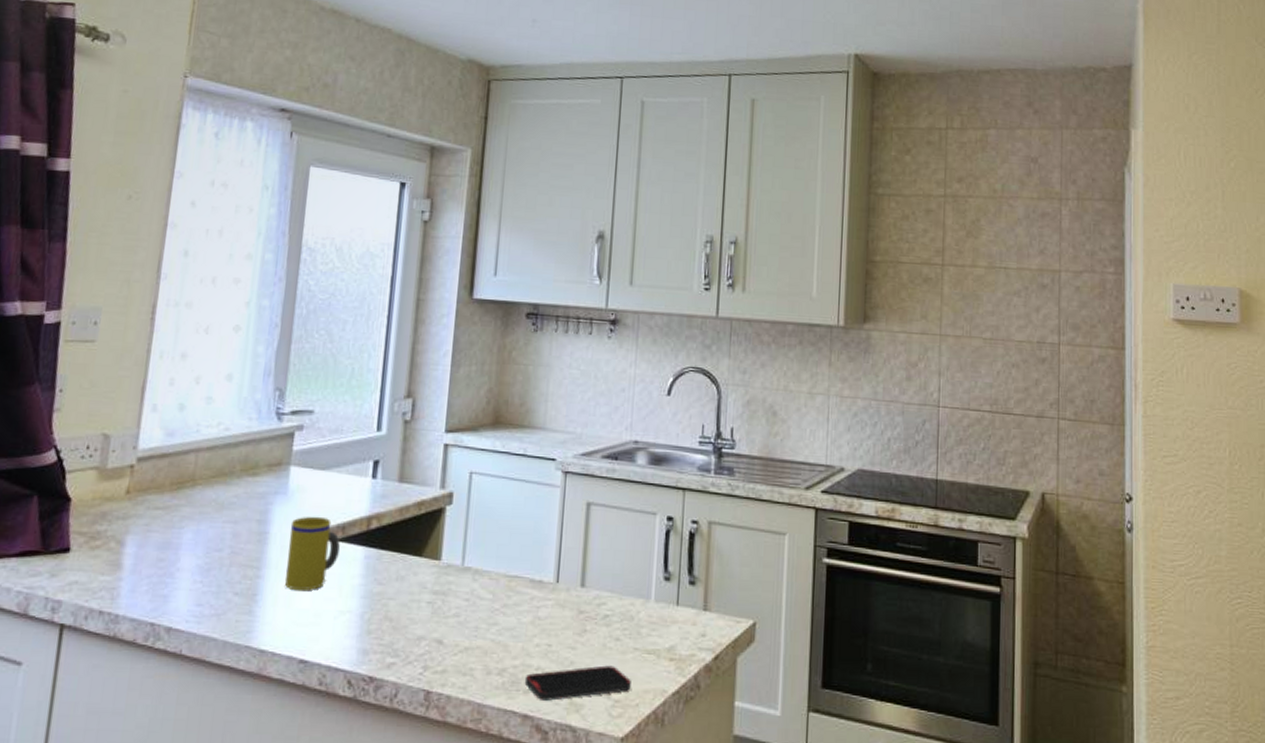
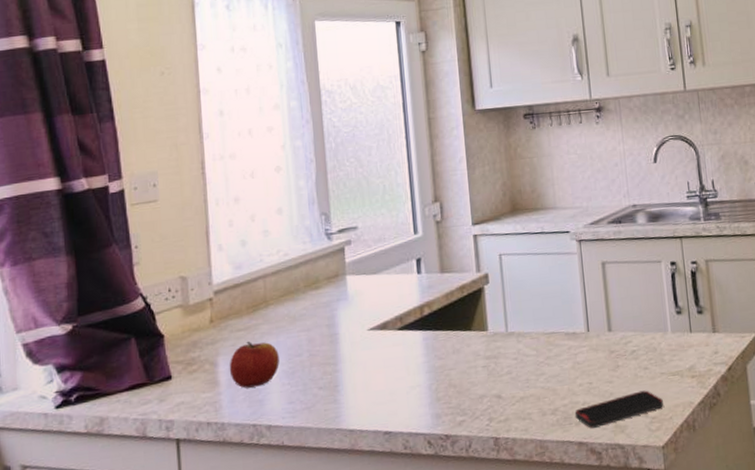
apple: none [136,522,197,579] -> present [229,341,280,388]
mug: present [285,516,340,591] -> none [356,312,401,377]

